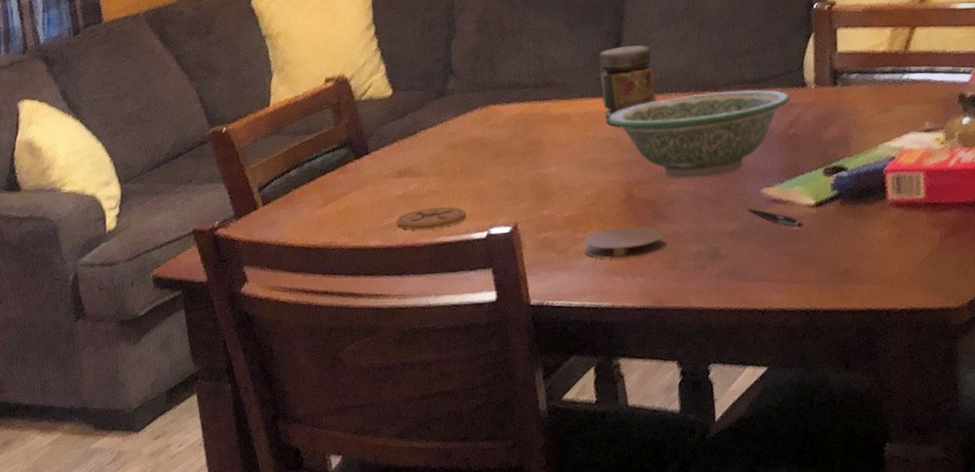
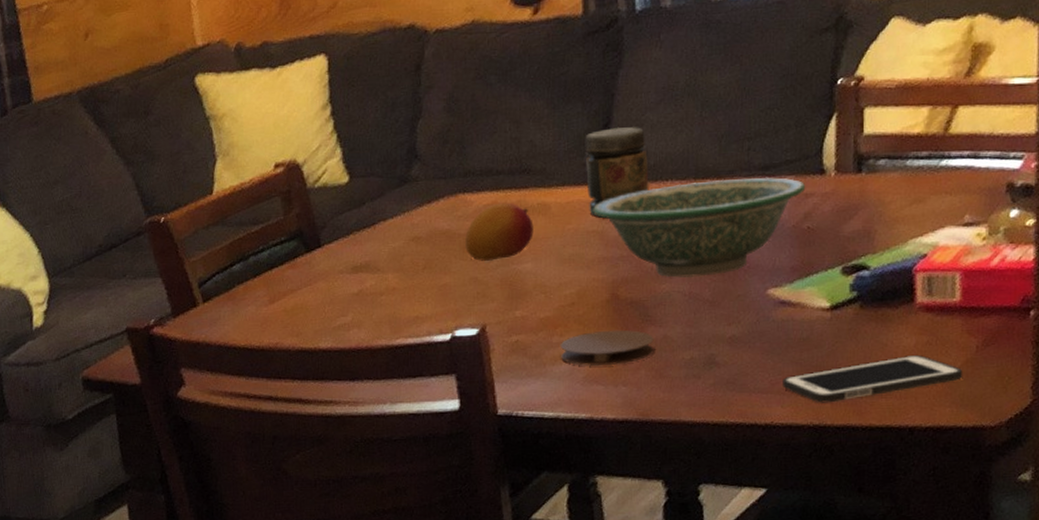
coaster: present [396,206,467,230] -> none [349,305,429,331]
fruit: none [497,113,557,166] -> present [465,202,534,261]
pen: present [747,208,803,228] -> none [750,311,815,333]
cell phone: none [777,246,930,290] -> present [783,355,963,403]

